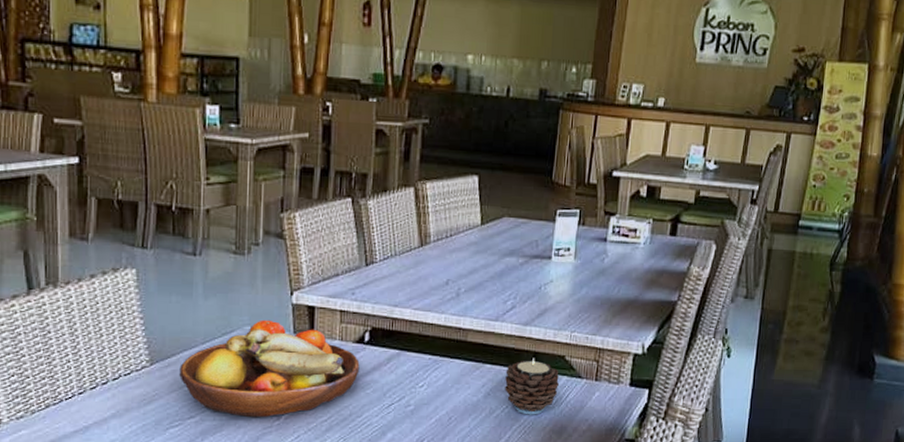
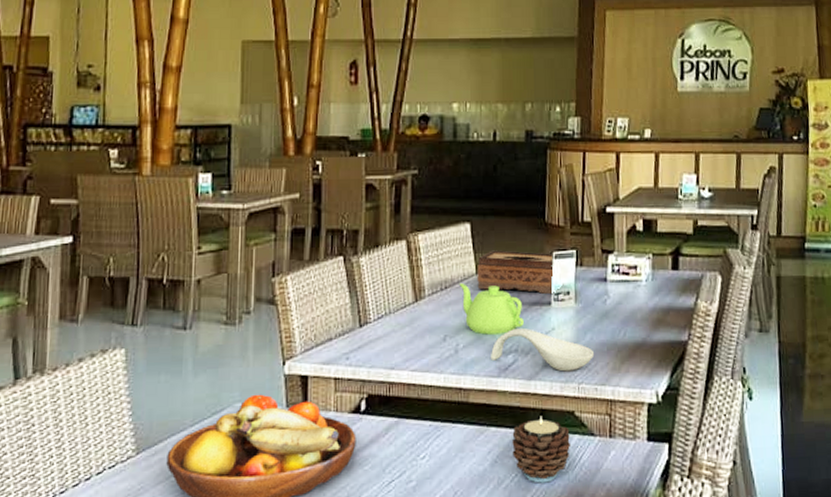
teapot: none [464,232,524,282] -> present [459,282,524,335]
tissue box: none [481,204,556,250] -> present [477,250,554,295]
spoon rest: none [490,277,589,321] -> present [491,327,595,372]

